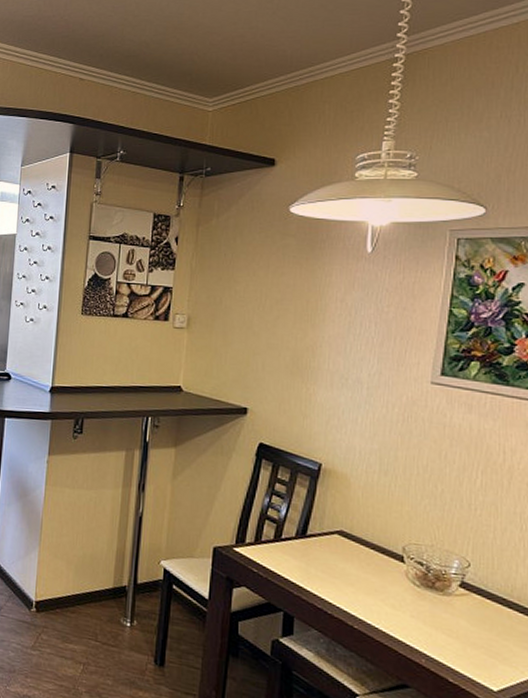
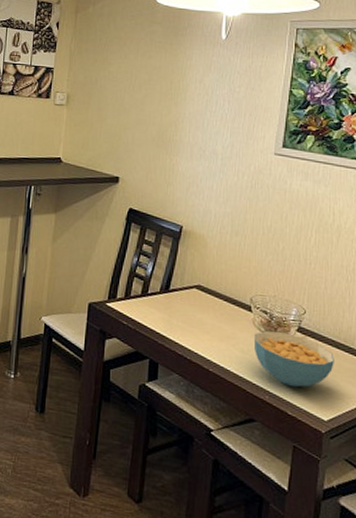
cereal bowl: none [406,585,506,652] -> present [253,331,334,388]

